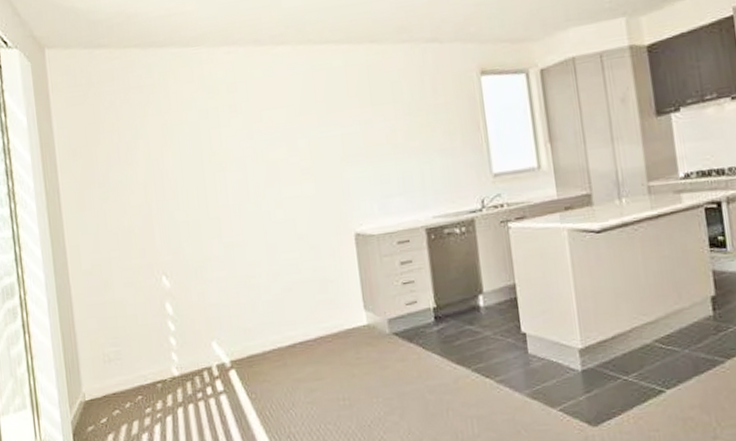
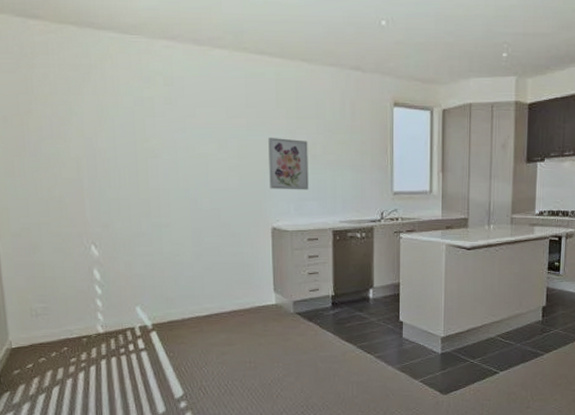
wall art: none [342,129,393,189] -> present [268,138,309,190]

